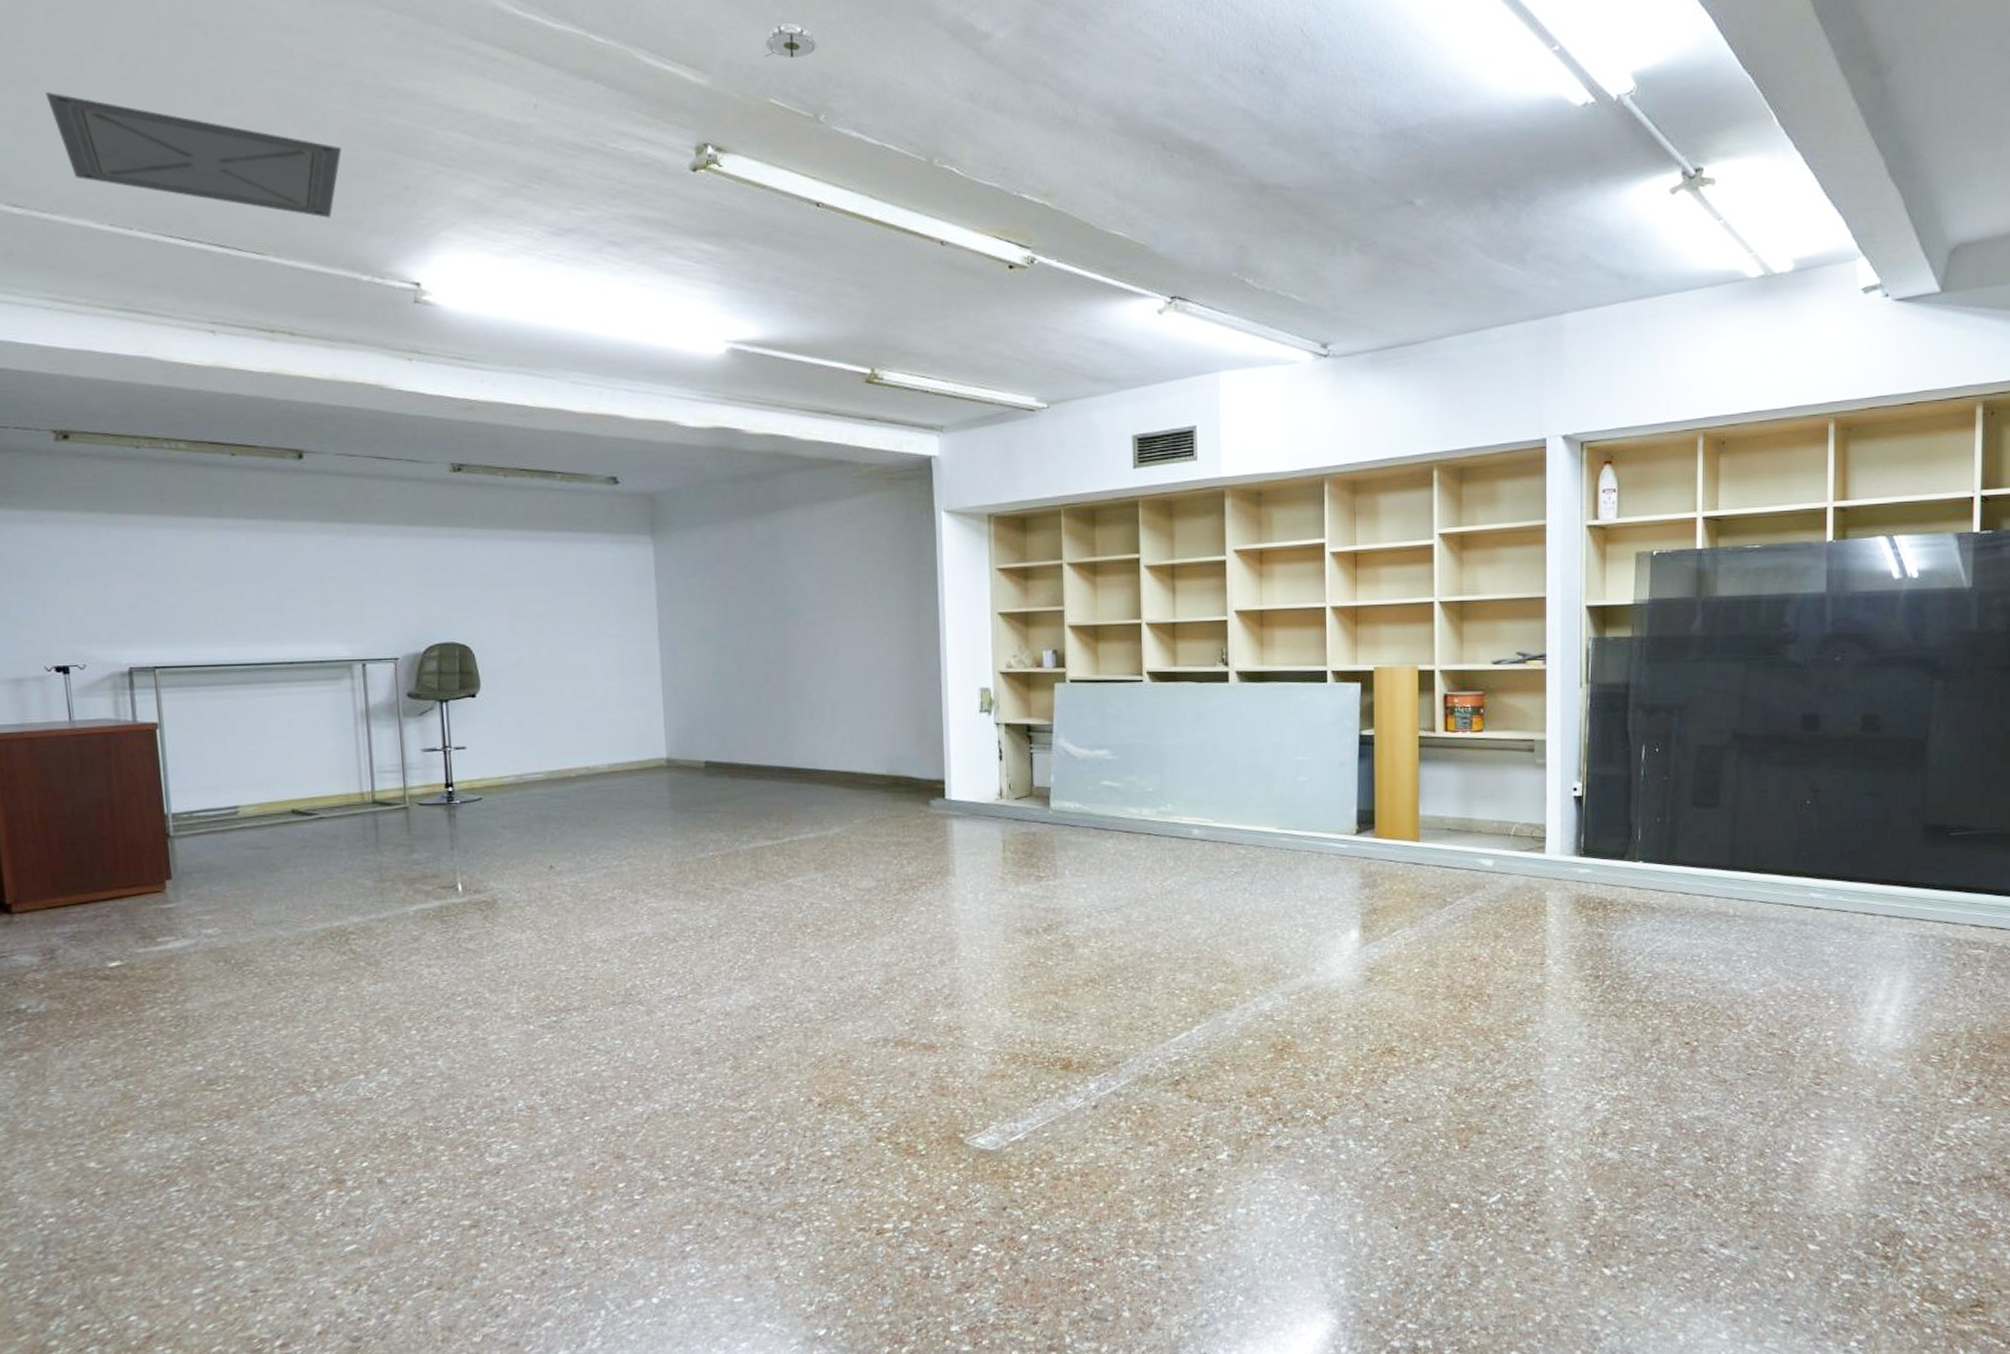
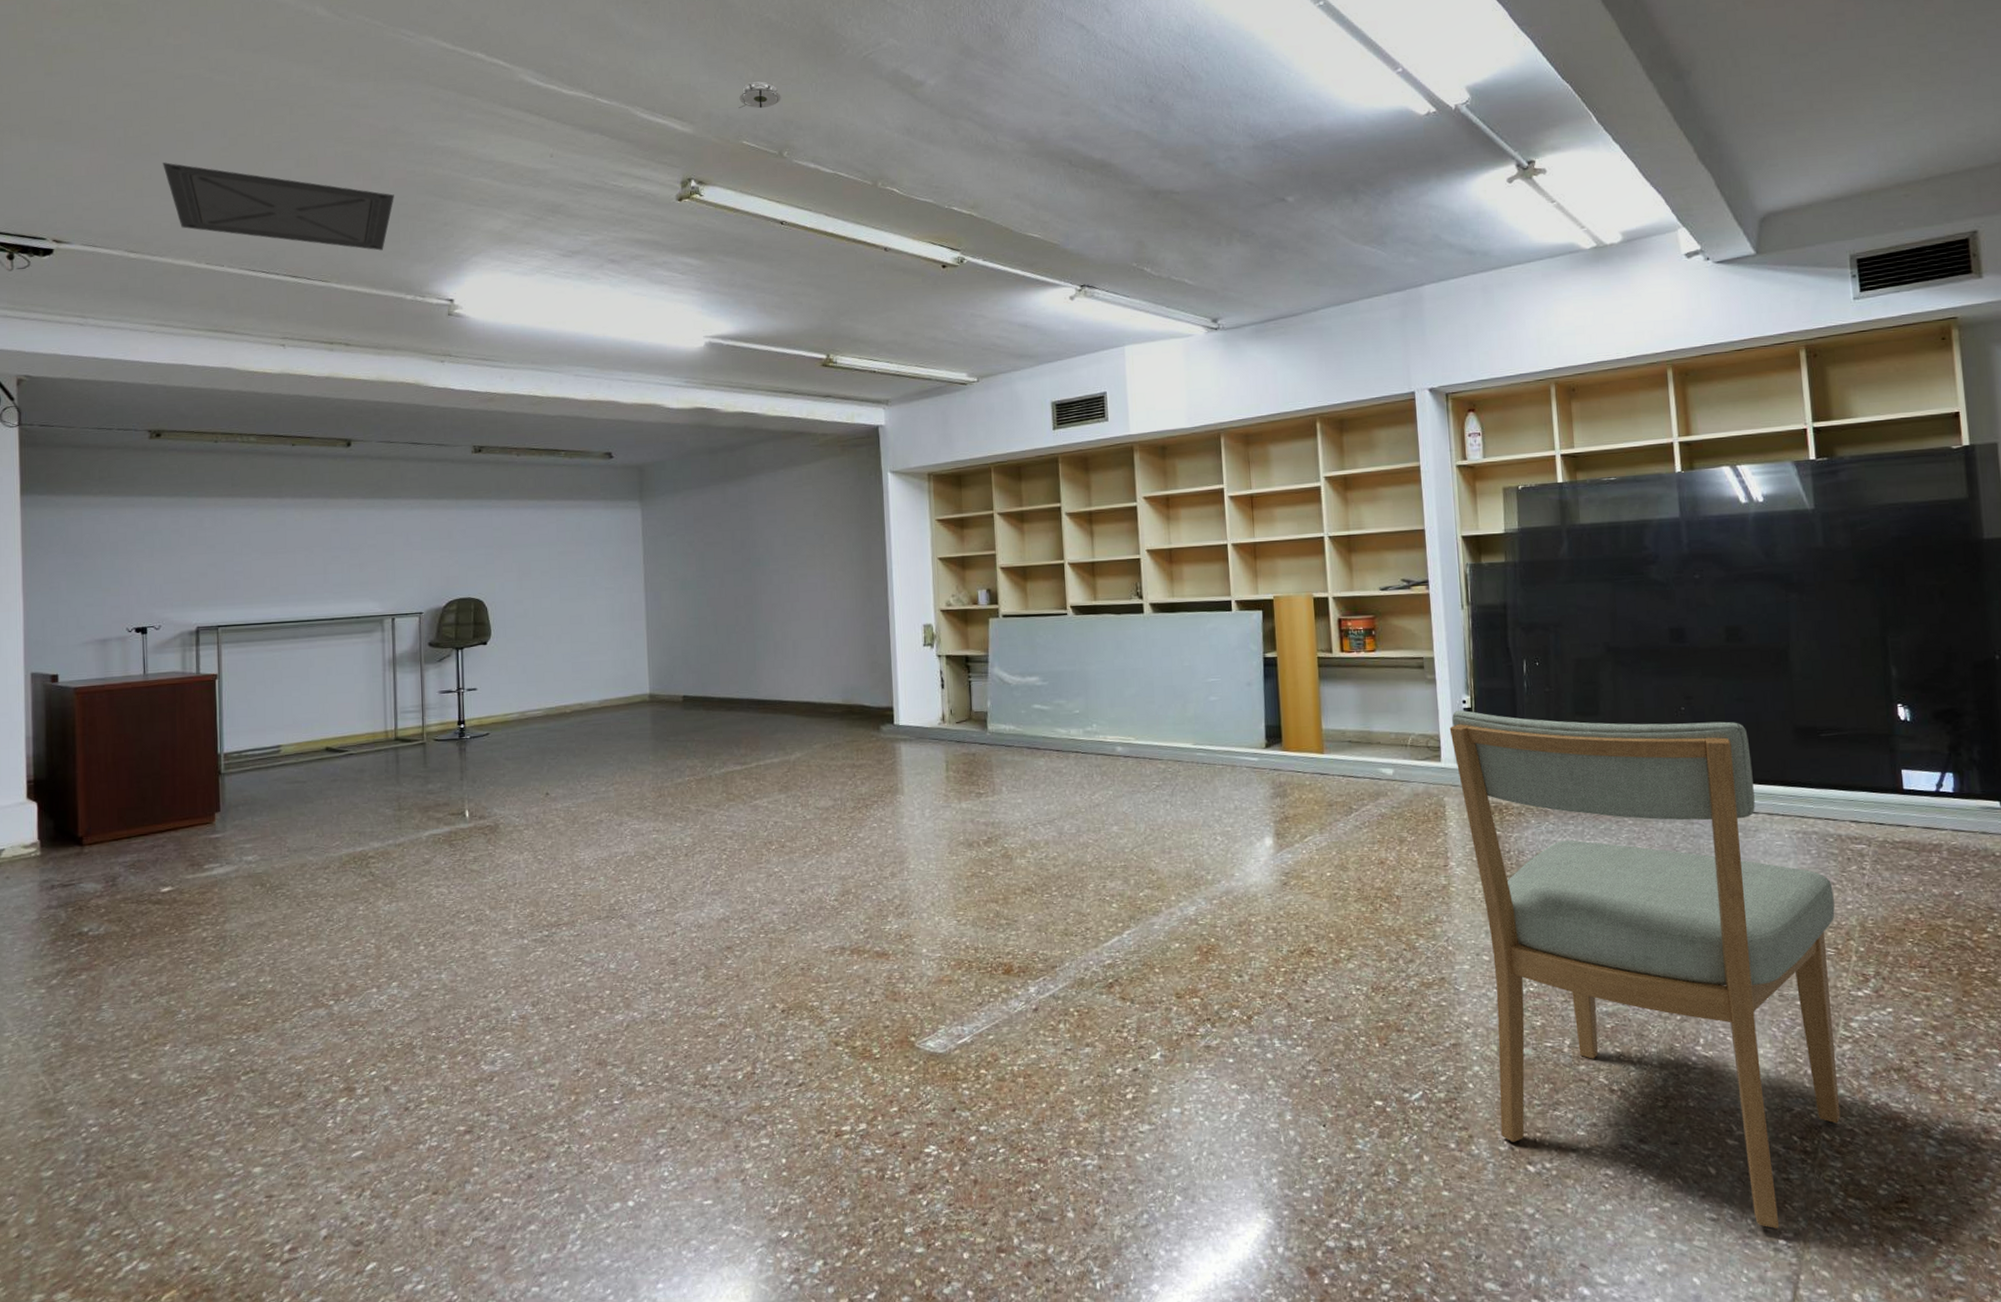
chair: none [1557,799,1945,1331] -> present [1449,710,1841,1229]

